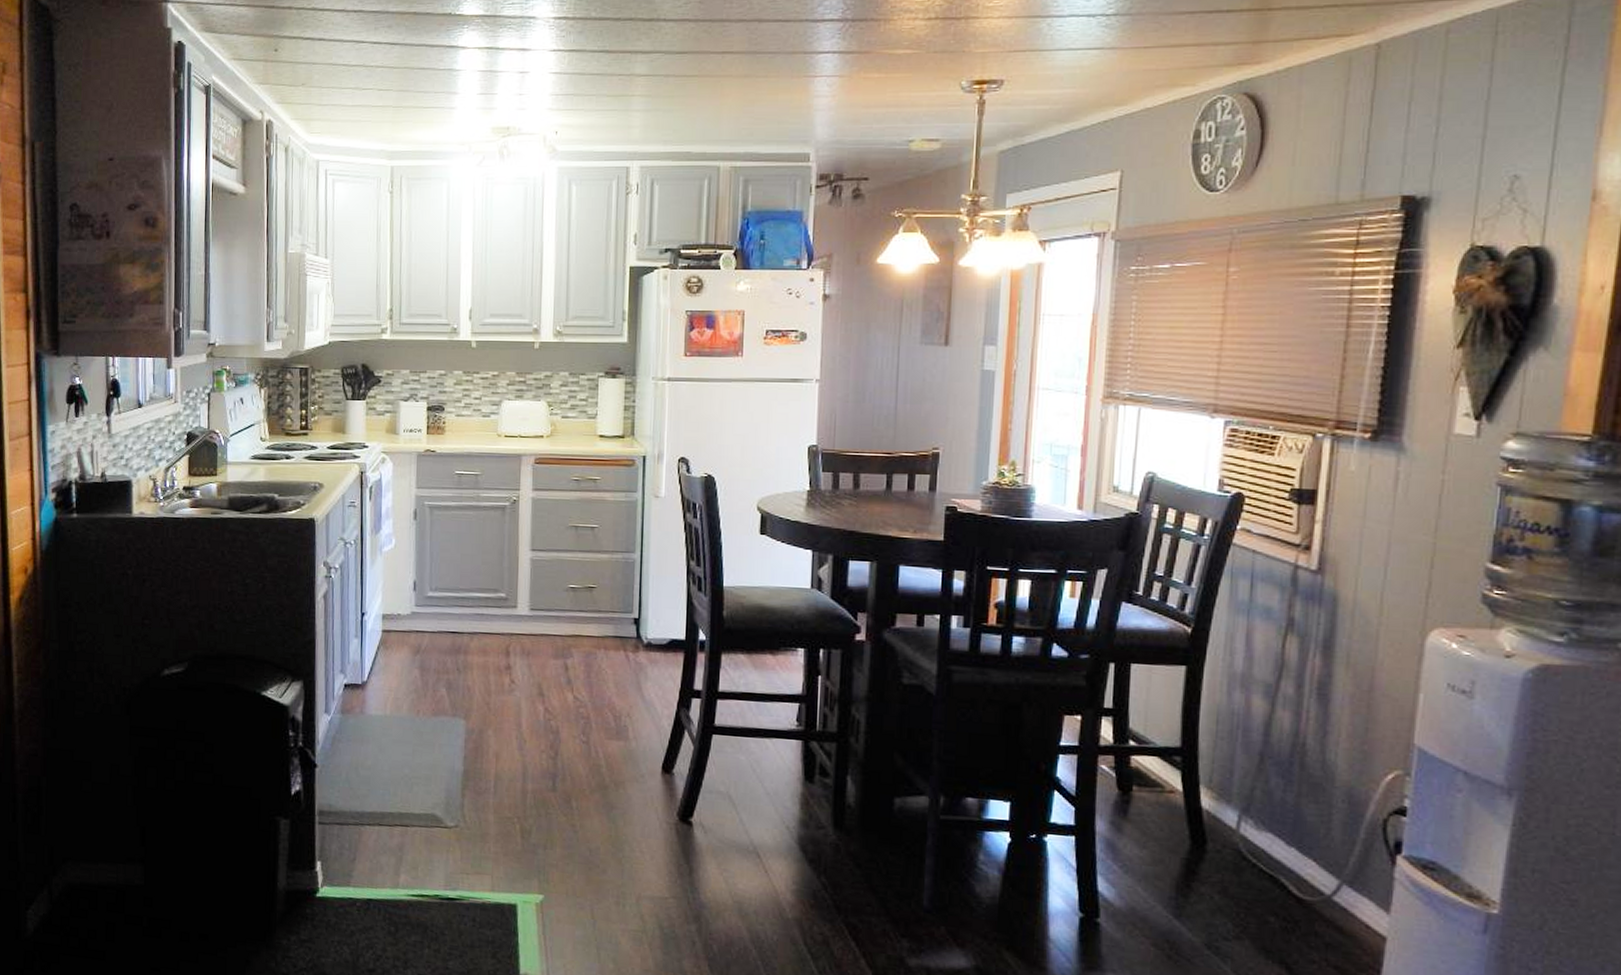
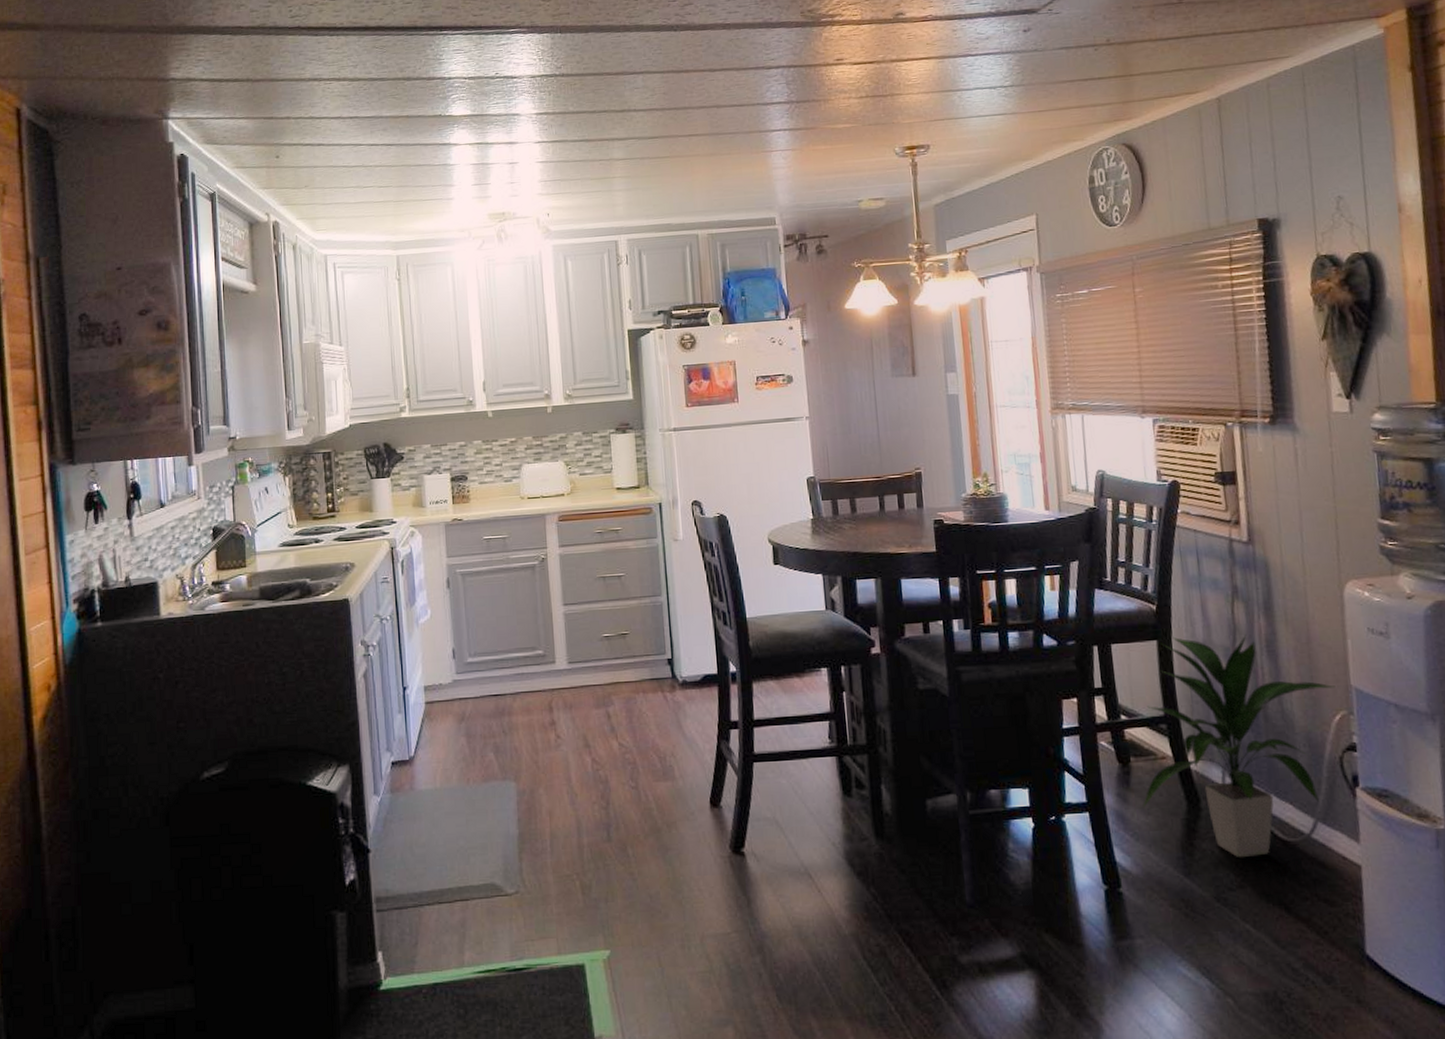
indoor plant: none [1138,664,1394,910] -> present [1143,635,1336,858]

